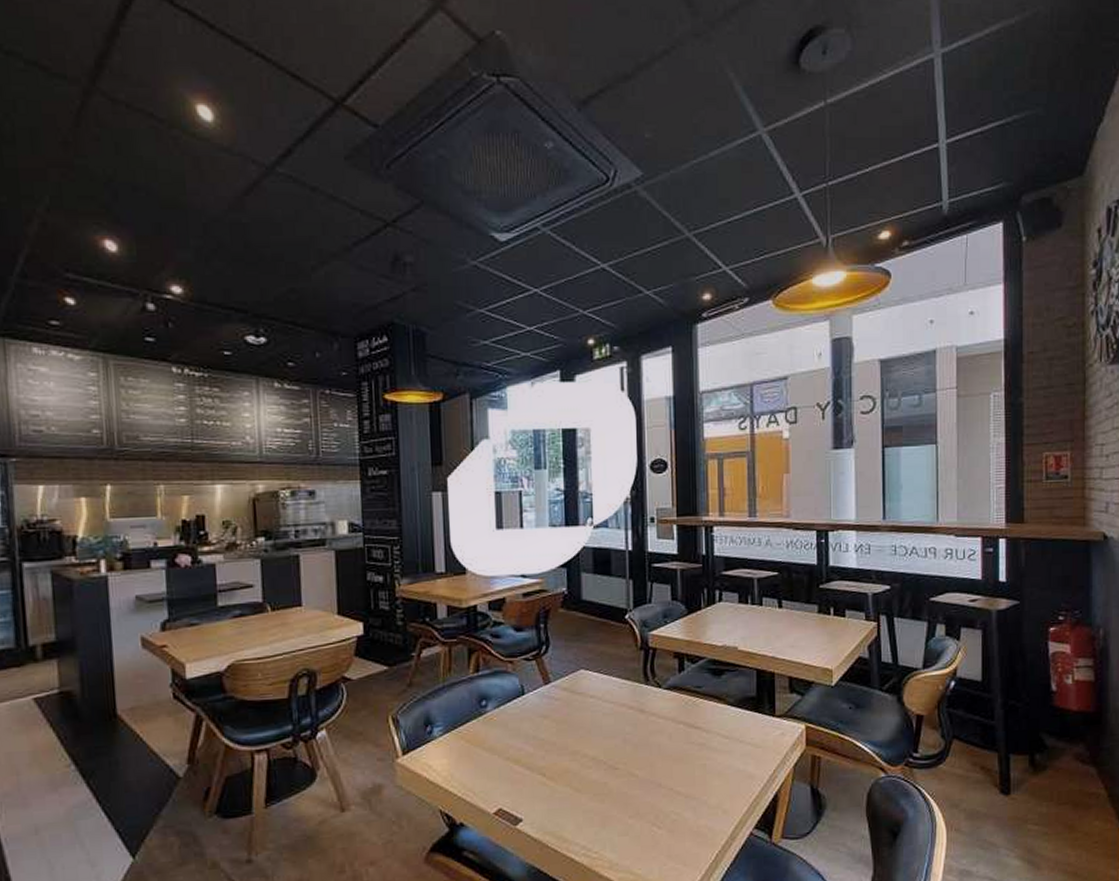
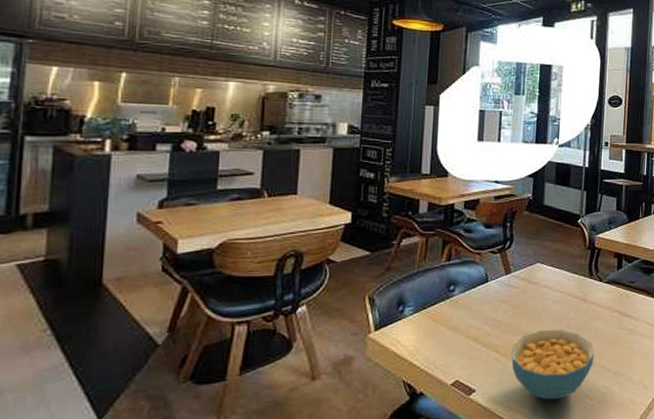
cereal bowl: none [560,747,660,830] -> present [511,329,595,400]

